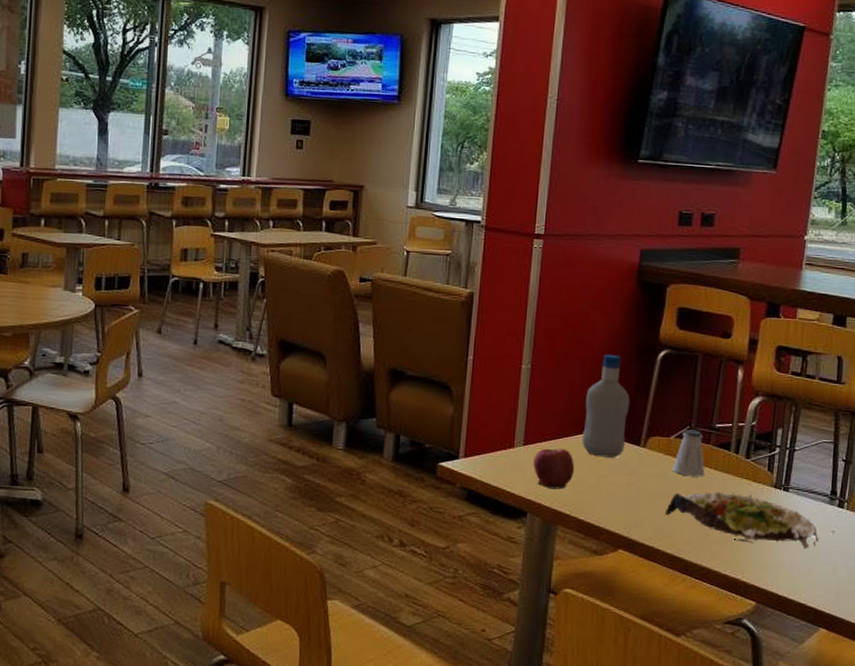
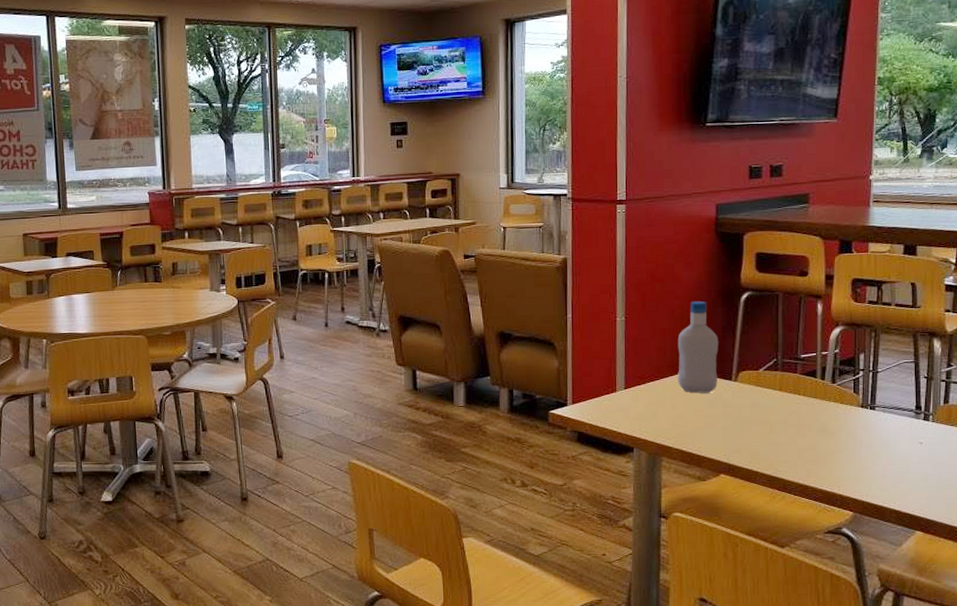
apple: present [533,448,575,490] -> none [635,389,674,426]
salad plate: present [664,492,819,549] -> none [760,414,908,461]
saltshaker: present [672,429,705,477] -> none [763,362,795,404]

